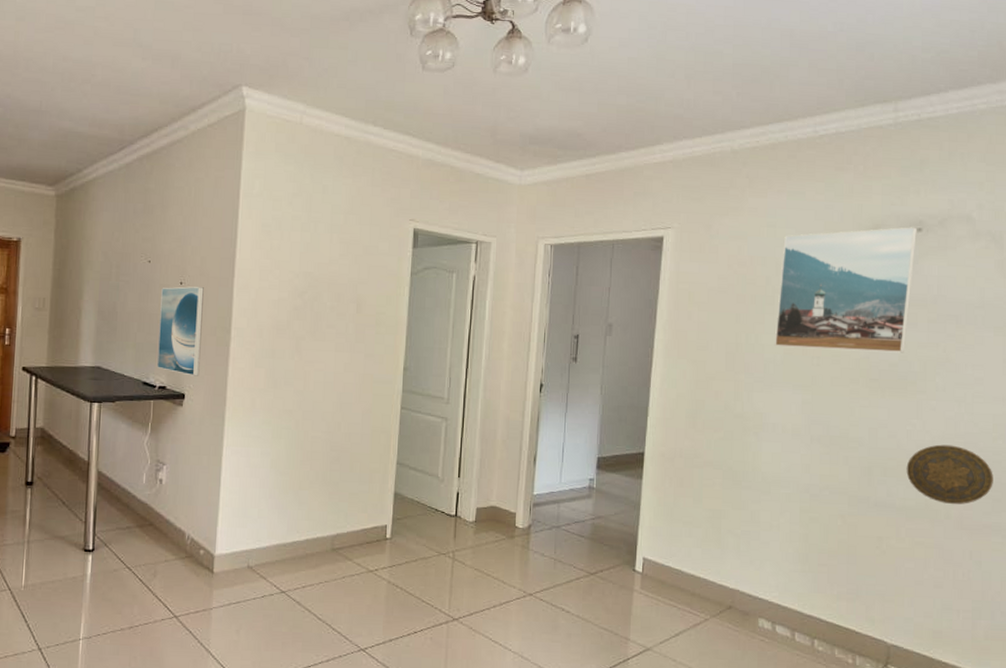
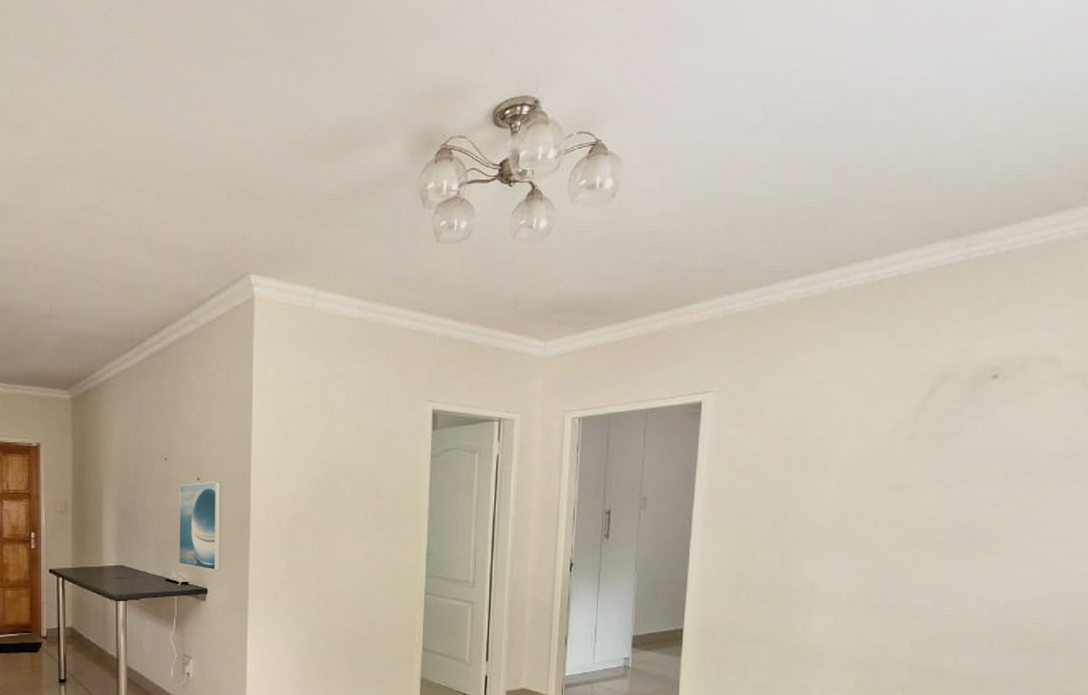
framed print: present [774,227,917,353] -> none [826,374,992,513]
decorative plate: present [906,444,993,505] -> none [976,608,1078,672]

